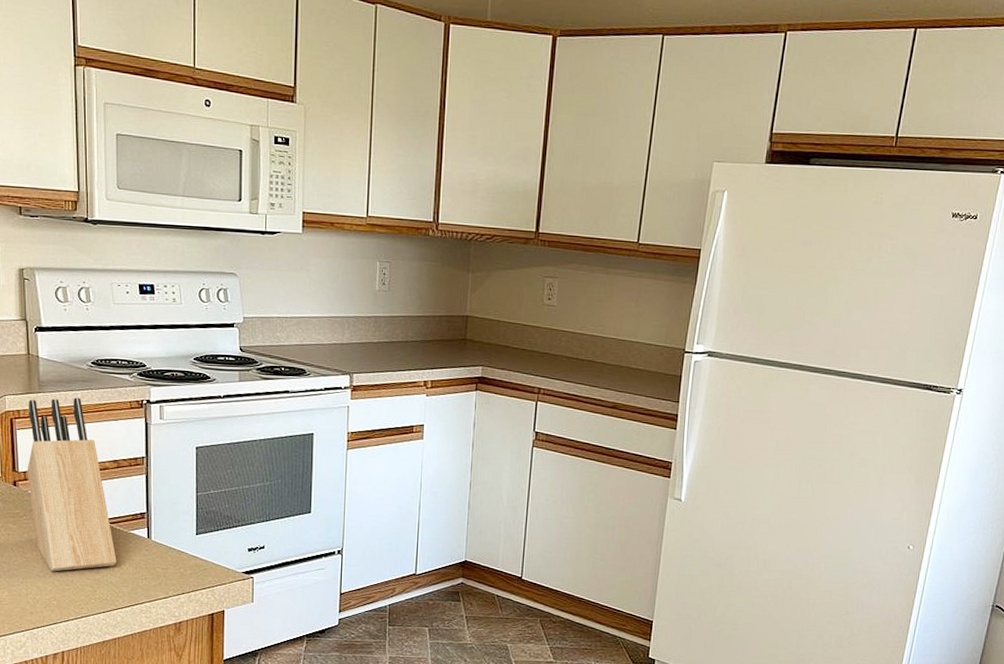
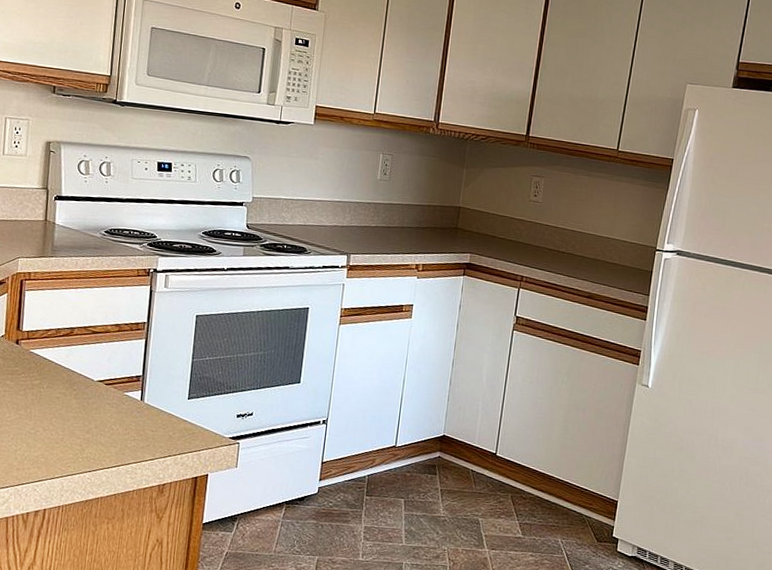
knife block: present [27,397,117,572] -> none [30,263,109,430]

